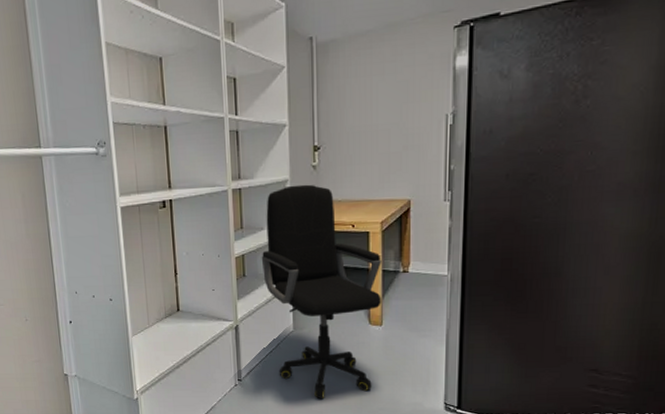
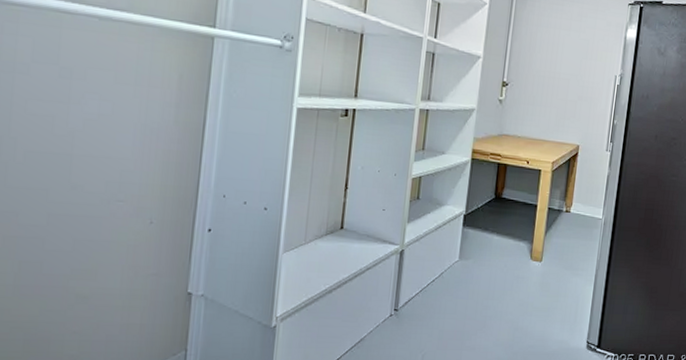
office chair: present [261,184,381,398] -> none [437,114,549,333]

